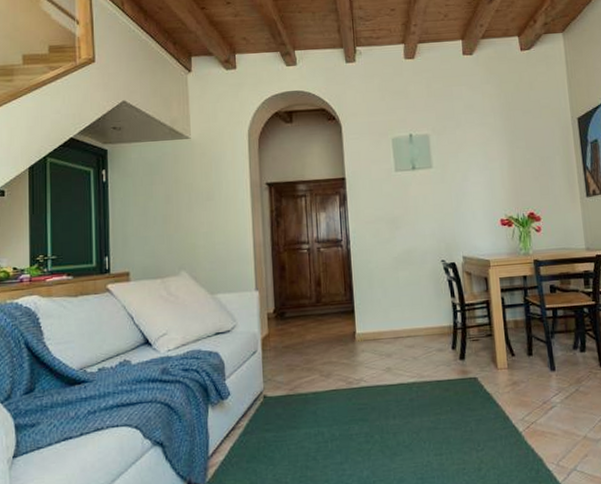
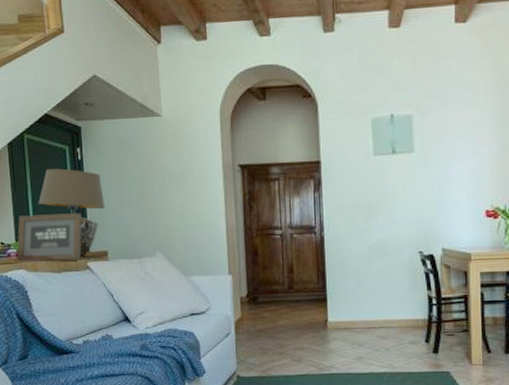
picture frame: none [29,234,104,288] -> present [16,213,82,263]
table lamp: none [57,190,129,280] -> present [38,168,105,258]

